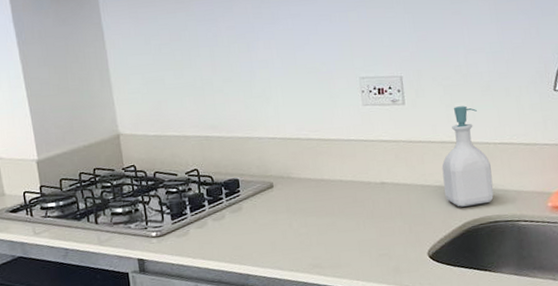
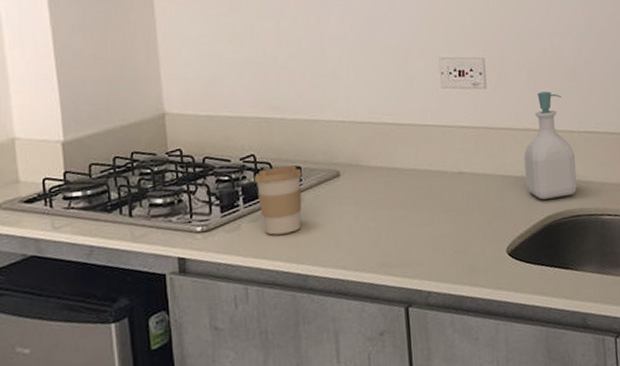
coffee cup: none [198,178,242,240] -> present [254,165,302,235]

